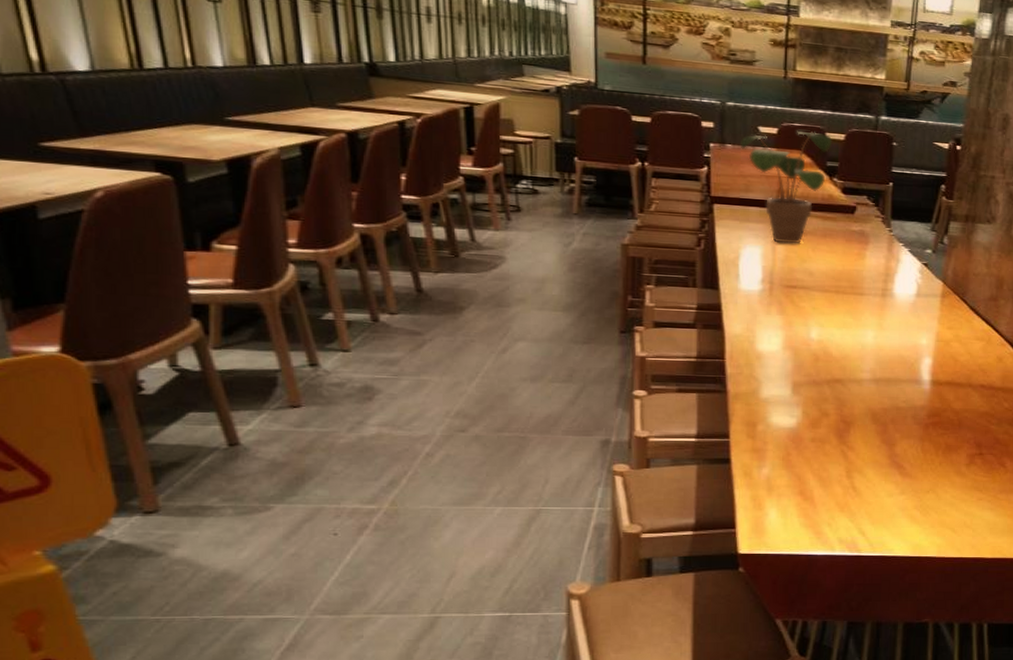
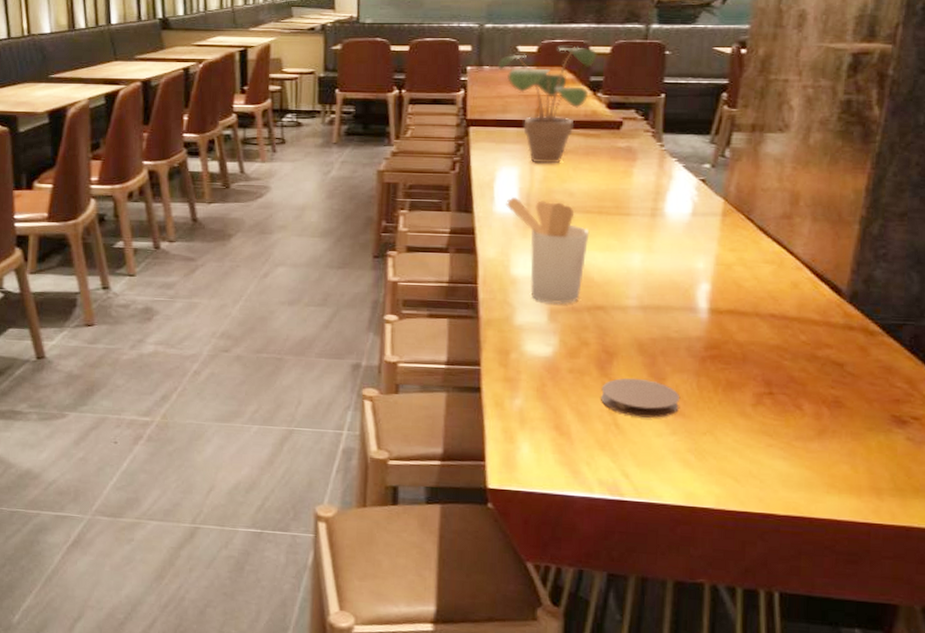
utensil holder: none [750,275,828,378] -> present [506,197,590,305]
coaster: none [840,444,908,480] -> present [601,378,681,418]

